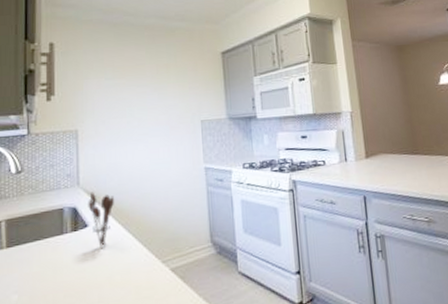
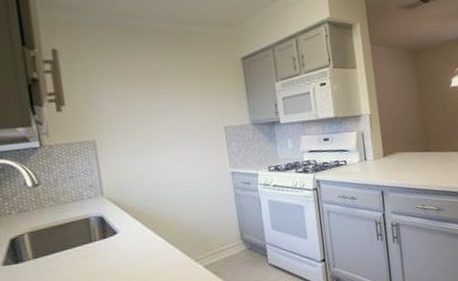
utensil holder: present [88,192,115,248] -> none [114,200,143,252]

